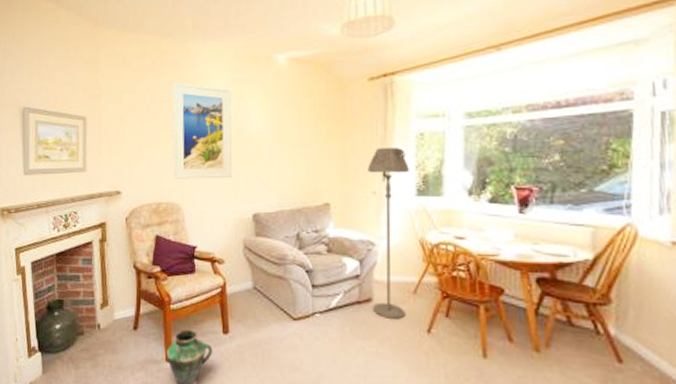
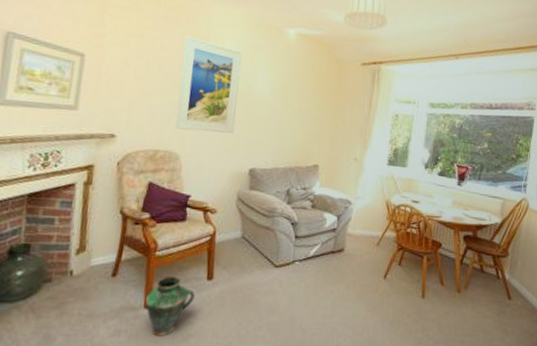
floor lamp: present [368,148,409,319] -> none [344,122,385,267]

